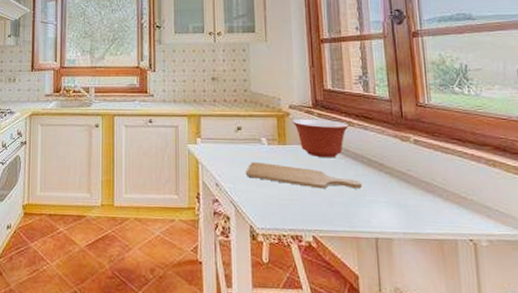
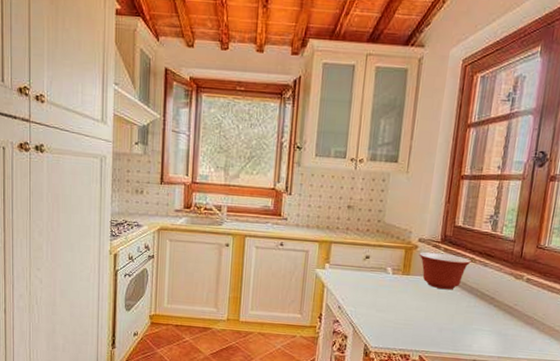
chopping board: present [246,161,363,189] -> none [368,288,472,318]

